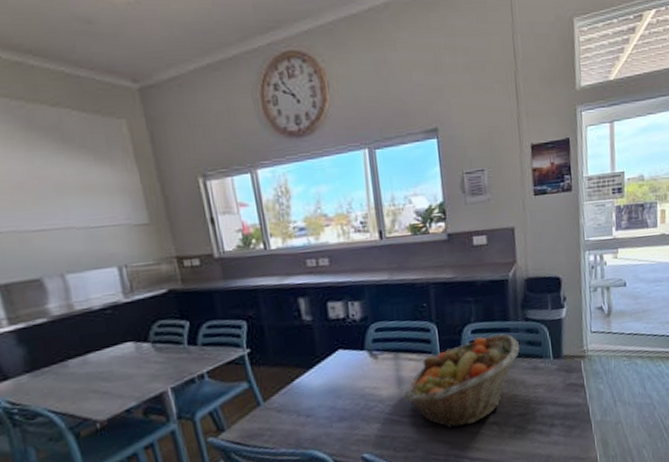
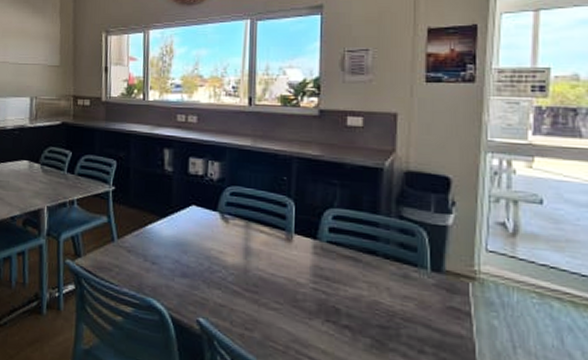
fruit basket: present [404,333,519,428] -> none [250,225,388,321]

